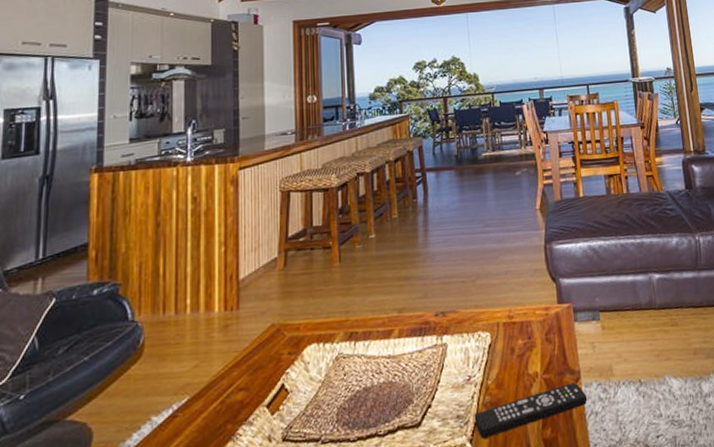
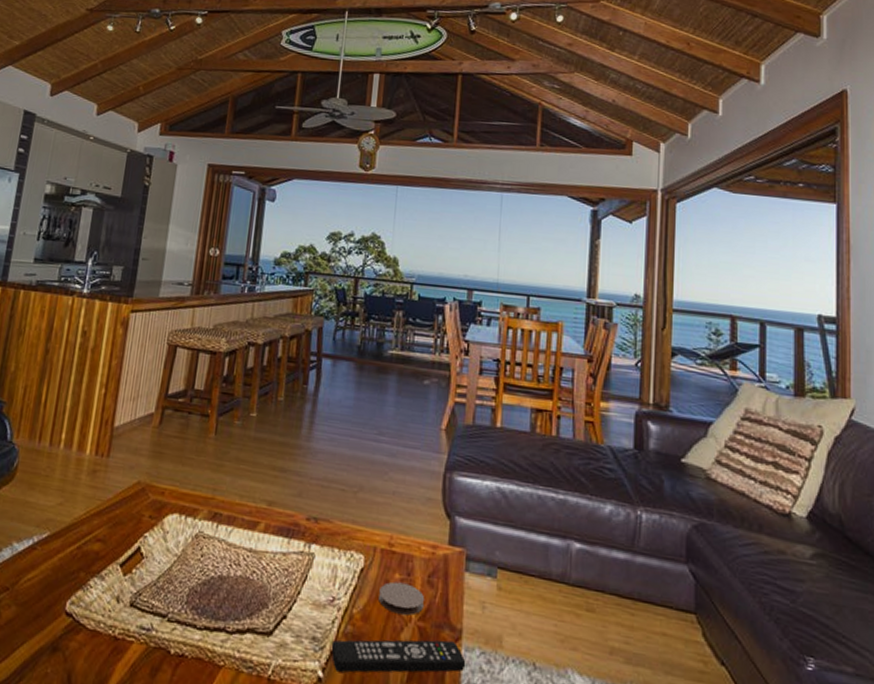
coaster: none [507,345,547,374] -> present [379,581,425,616]

